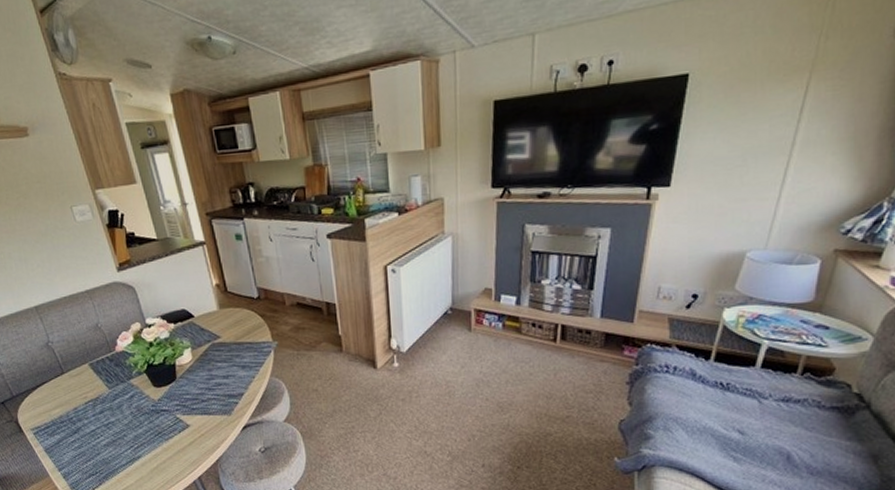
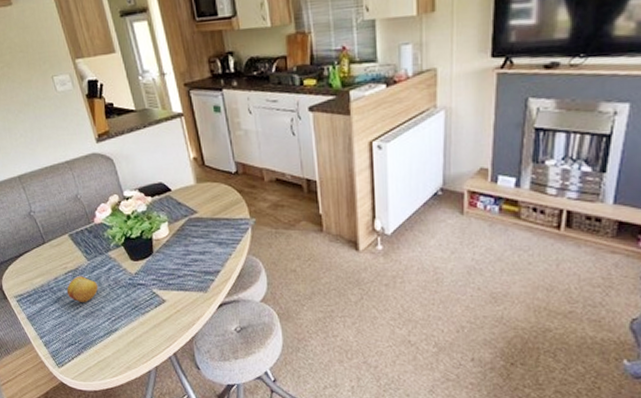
fruit: none [86,405,120,431] -> present [66,276,99,302]

